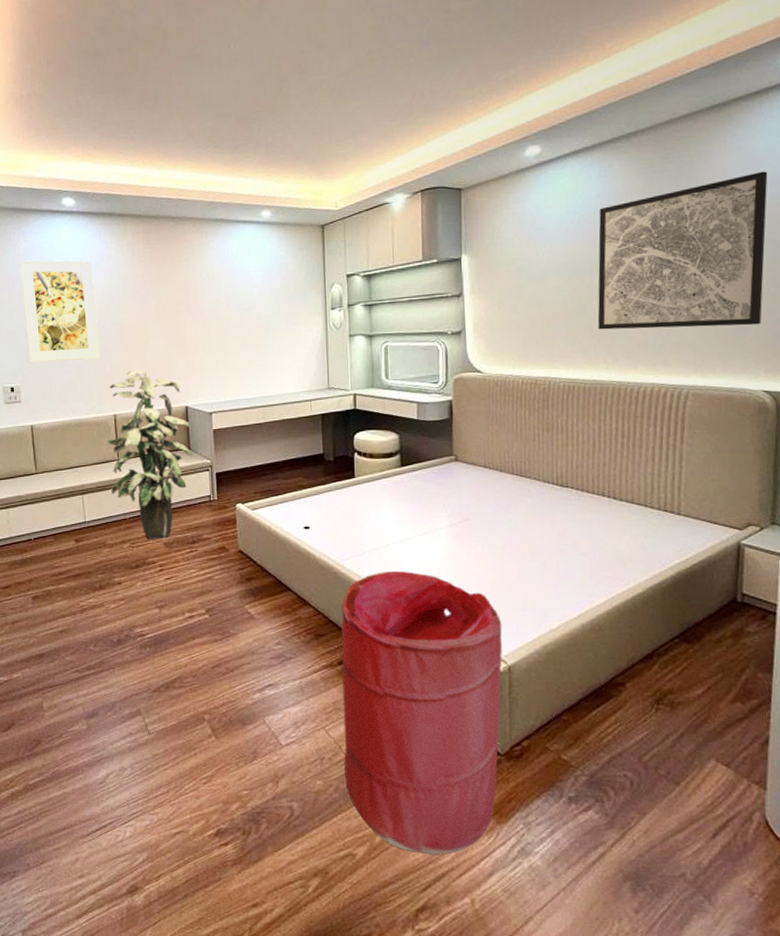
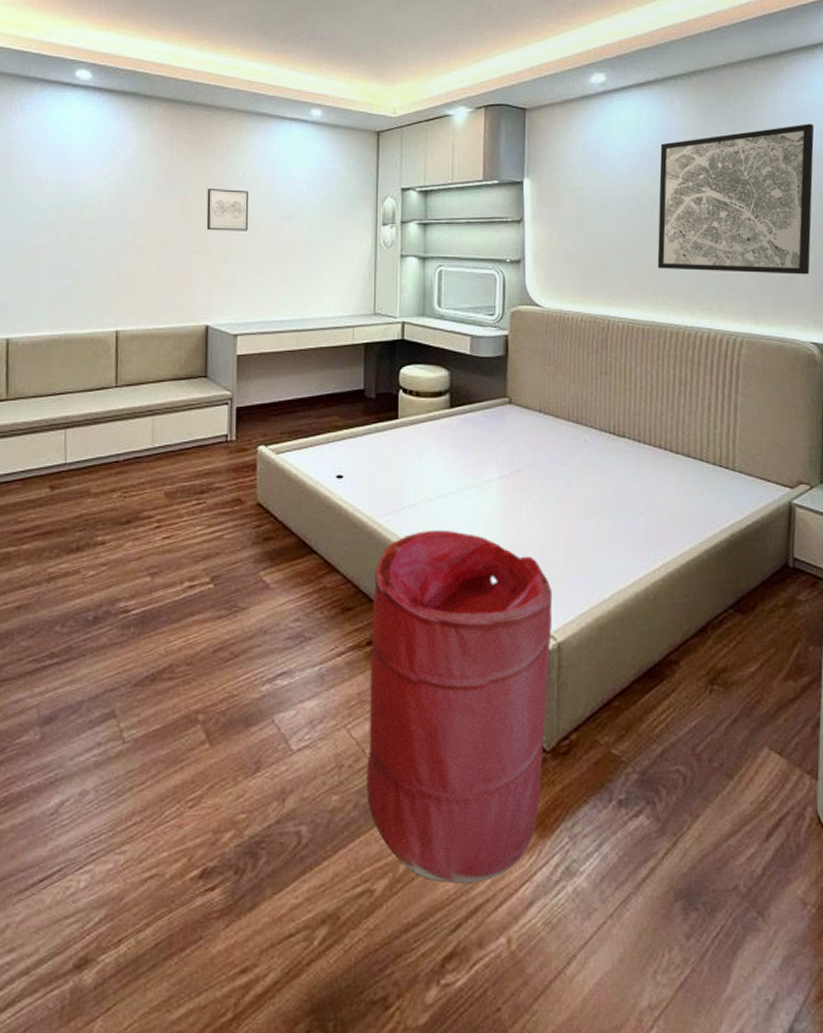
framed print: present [20,260,100,364] -> none [13,137,107,262]
indoor plant: present [106,369,192,539] -> none [103,278,210,488]
wall art: none [177,289,215,326] -> present [206,189,249,231]

